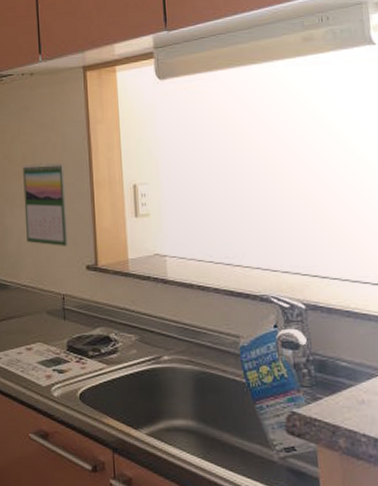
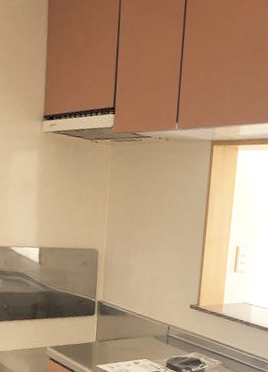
calendar: present [23,162,69,246] -> none [145,217,184,288]

